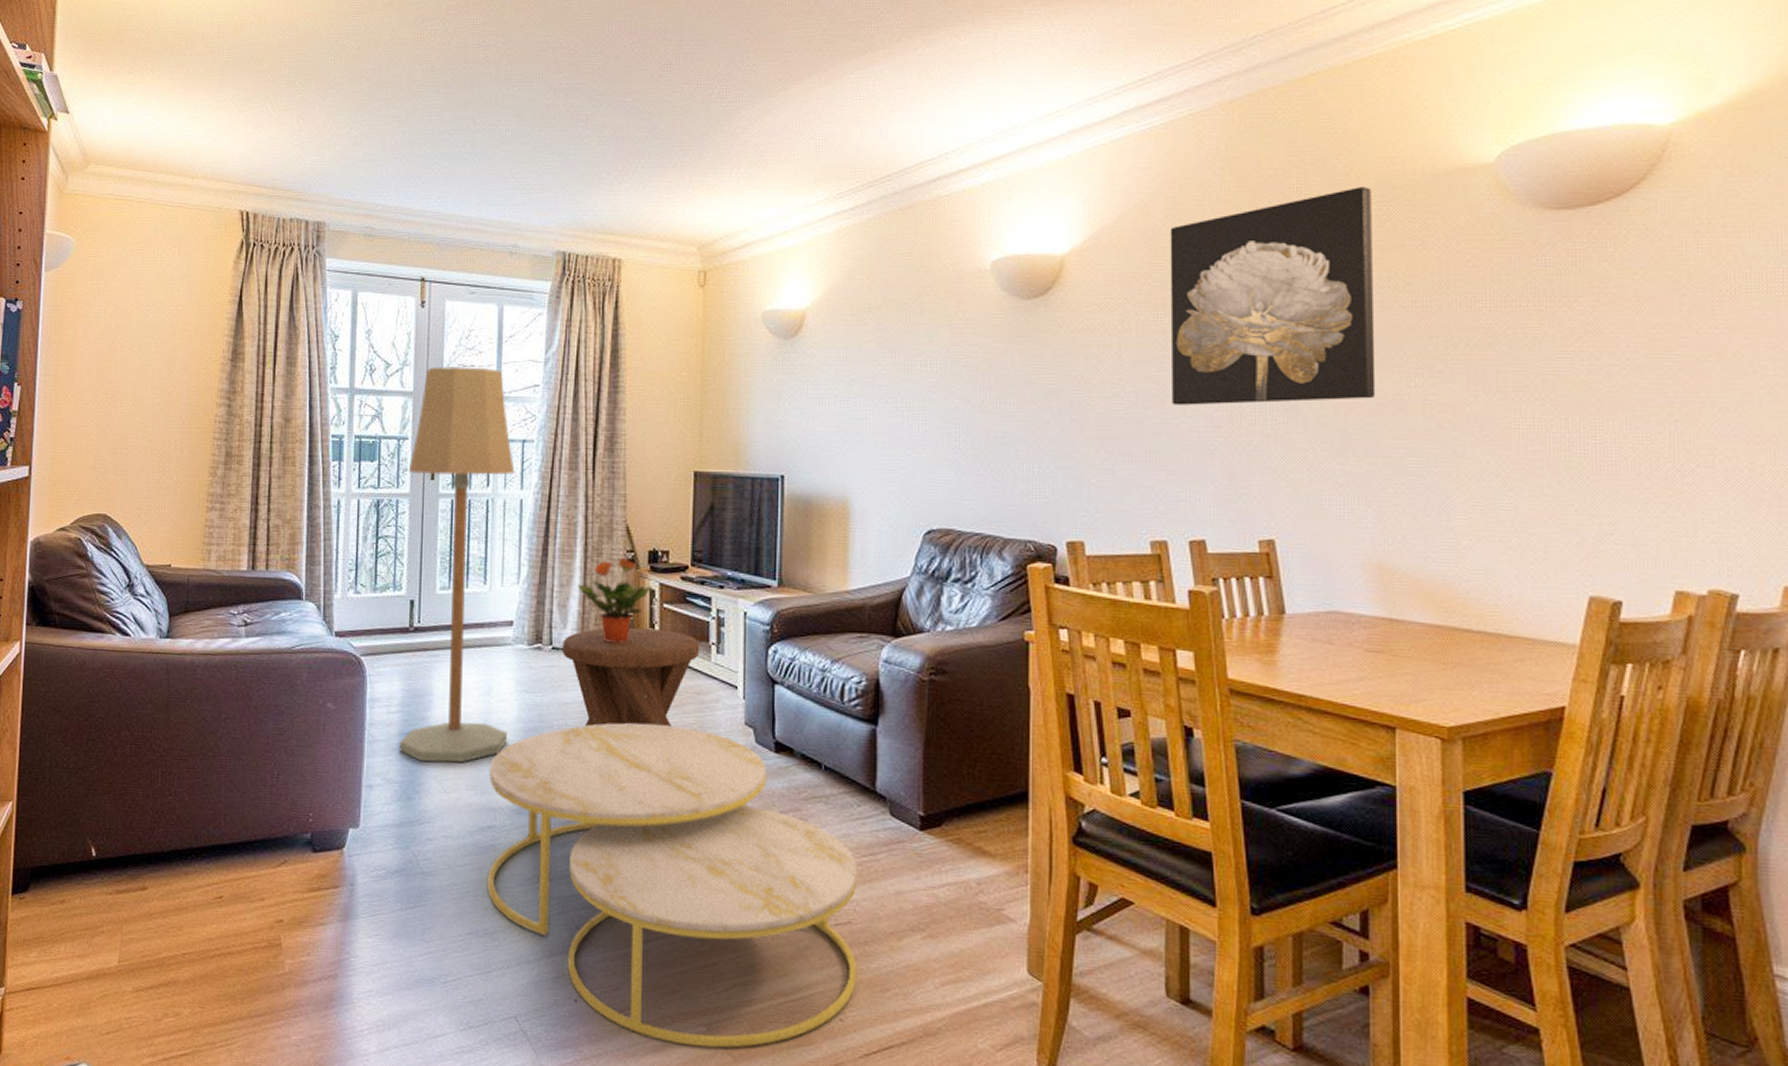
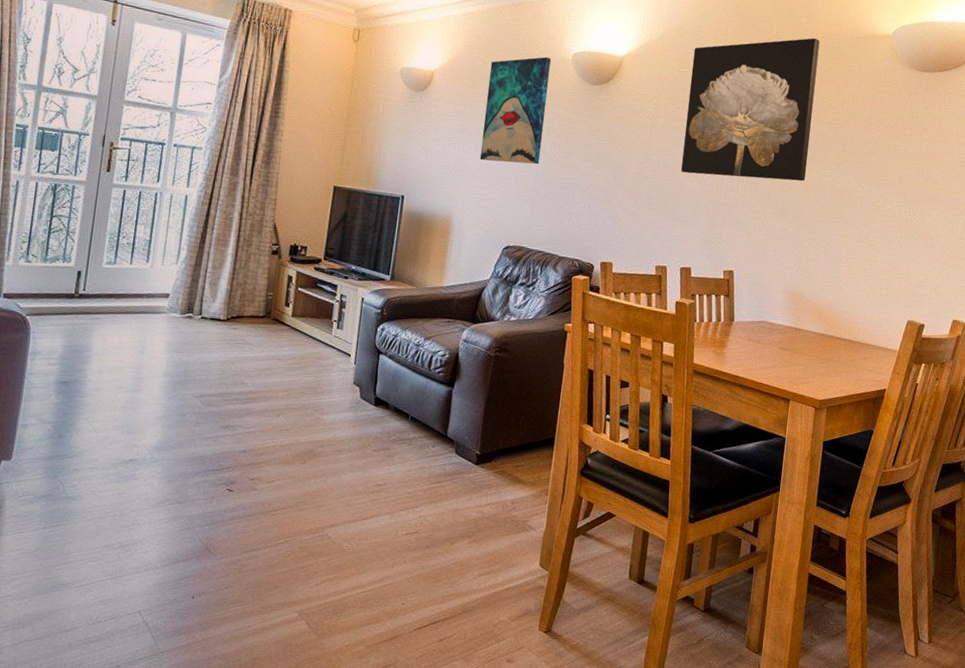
floor lamp: present [398,367,515,763] -> none [55,76,183,408]
coffee table: present [487,723,858,1048] -> none [124,379,428,628]
music stool: present [562,627,700,728] -> none [210,304,324,384]
potted plant: present [577,557,654,644] -> none [228,248,292,317]
wall art: none [878,270,962,419] -> present [479,56,552,165]

